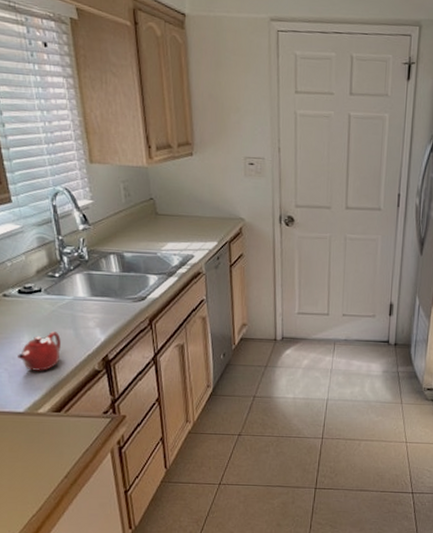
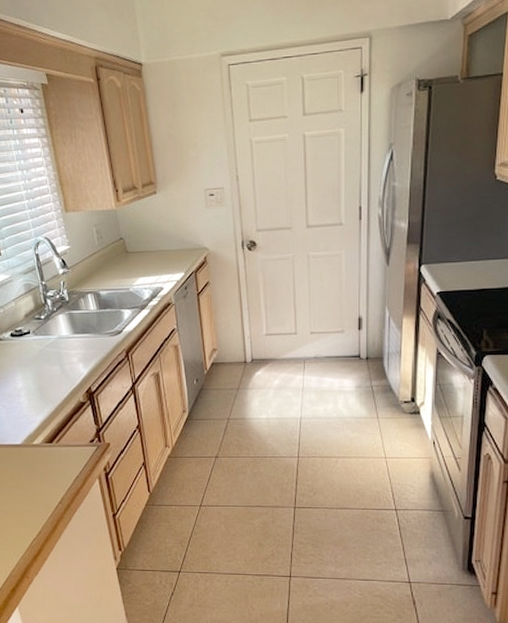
teapot: present [18,332,61,371] -> none [13,369,50,406]

